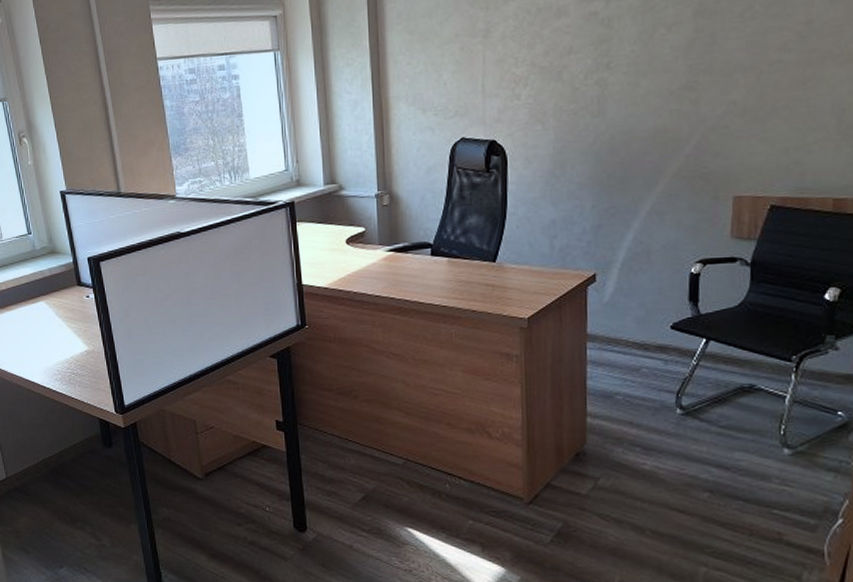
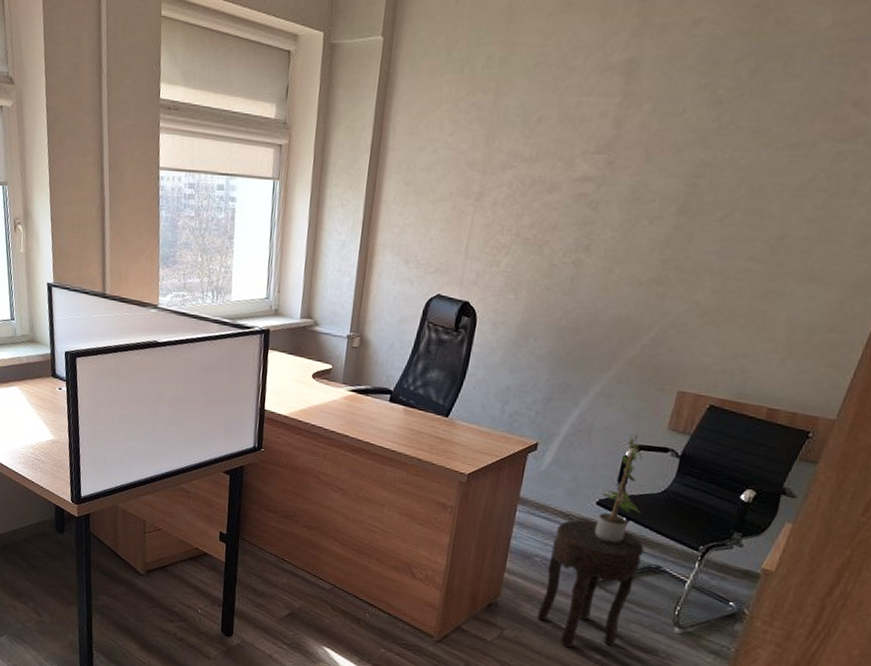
side table: none [630,347,733,487] -> present [536,519,644,647]
potted plant: none [674,245,722,368] -> present [594,431,643,544]

